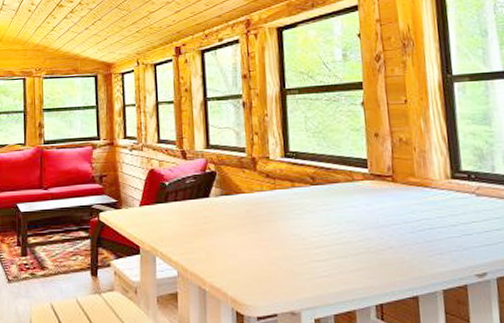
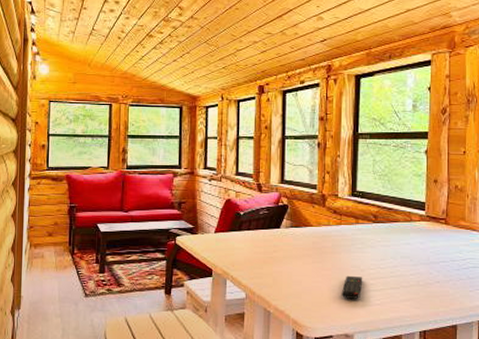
remote control: none [282,245,306,272] -> present [341,275,363,299]

